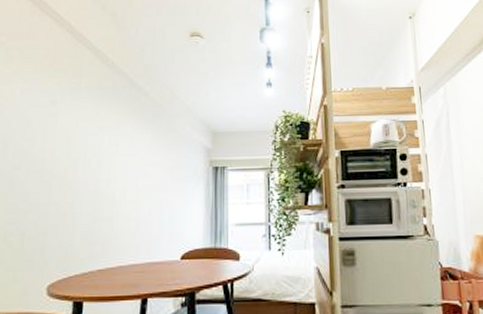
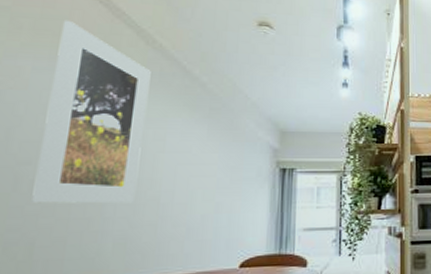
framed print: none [22,48,106,202] -> present [31,20,151,204]

